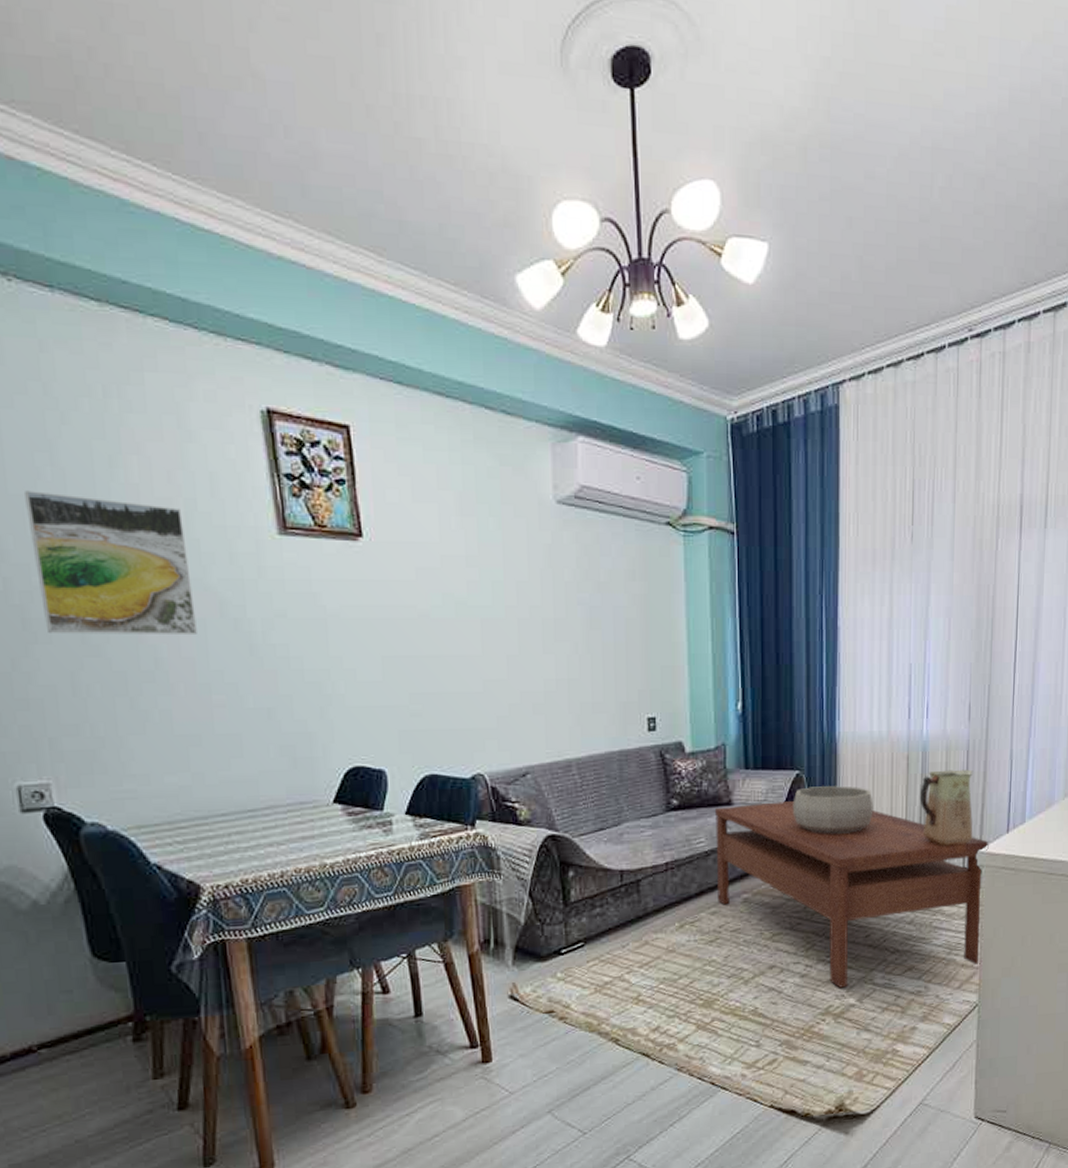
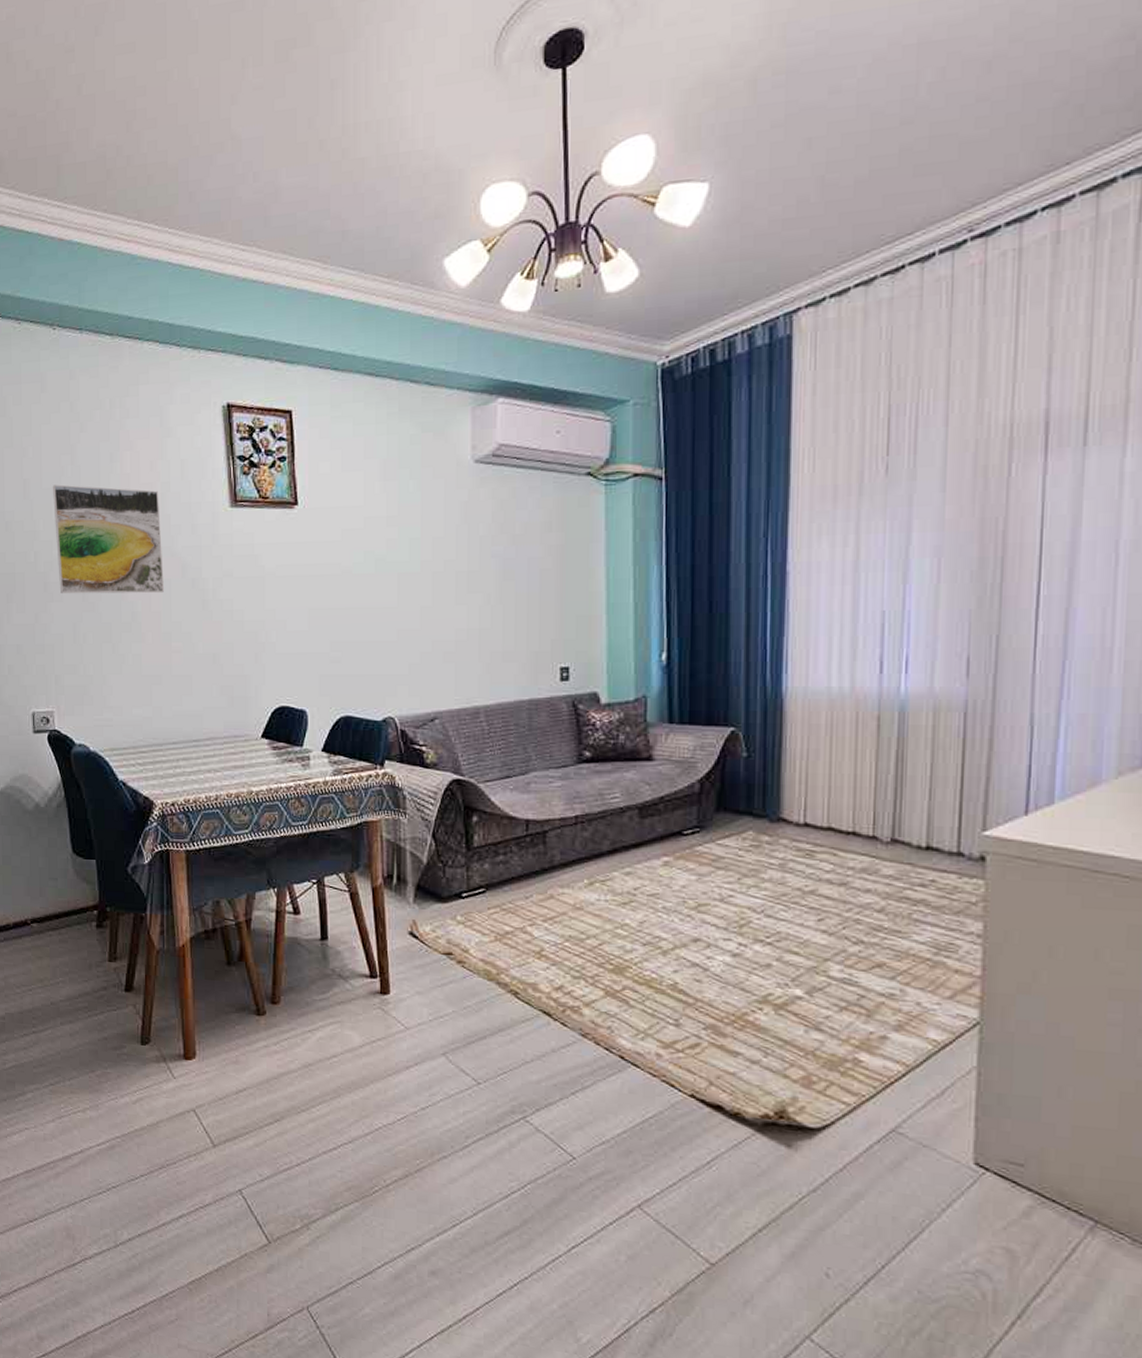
coffee table: present [714,801,989,988] -> none [631,760,997,976]
decorative bowl: present [792,786,874,834] -> none [725,746,831,800]
vase: present [919,769,973,846] -> none [895,734,973,825]

